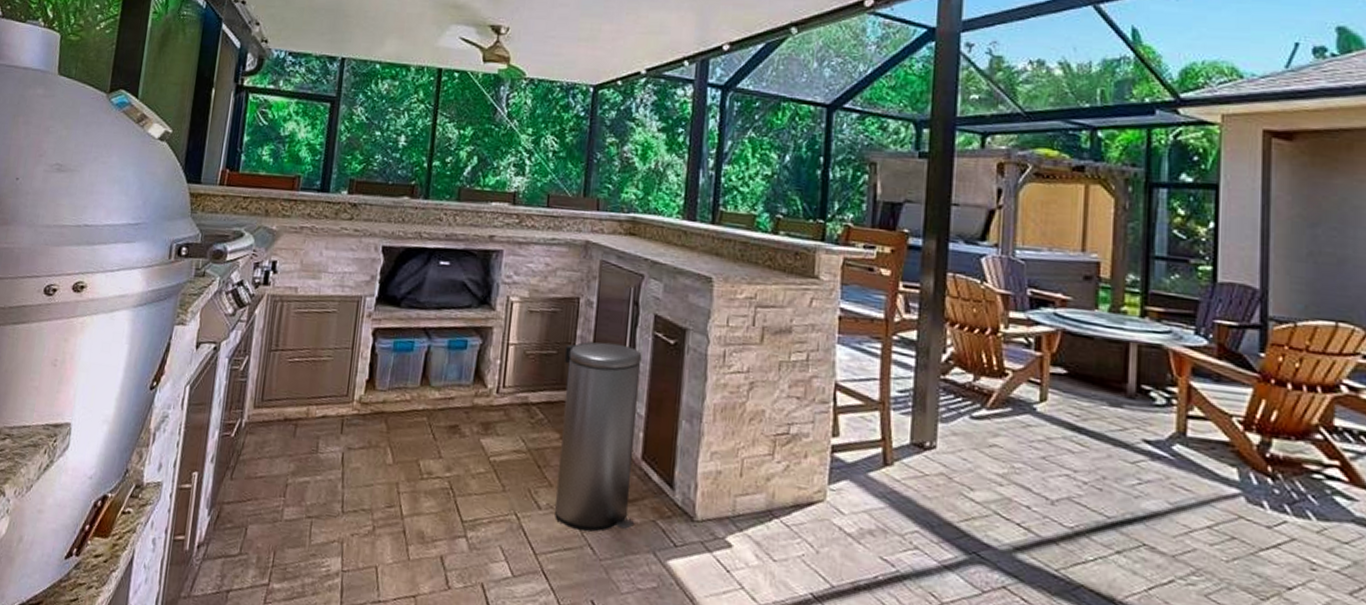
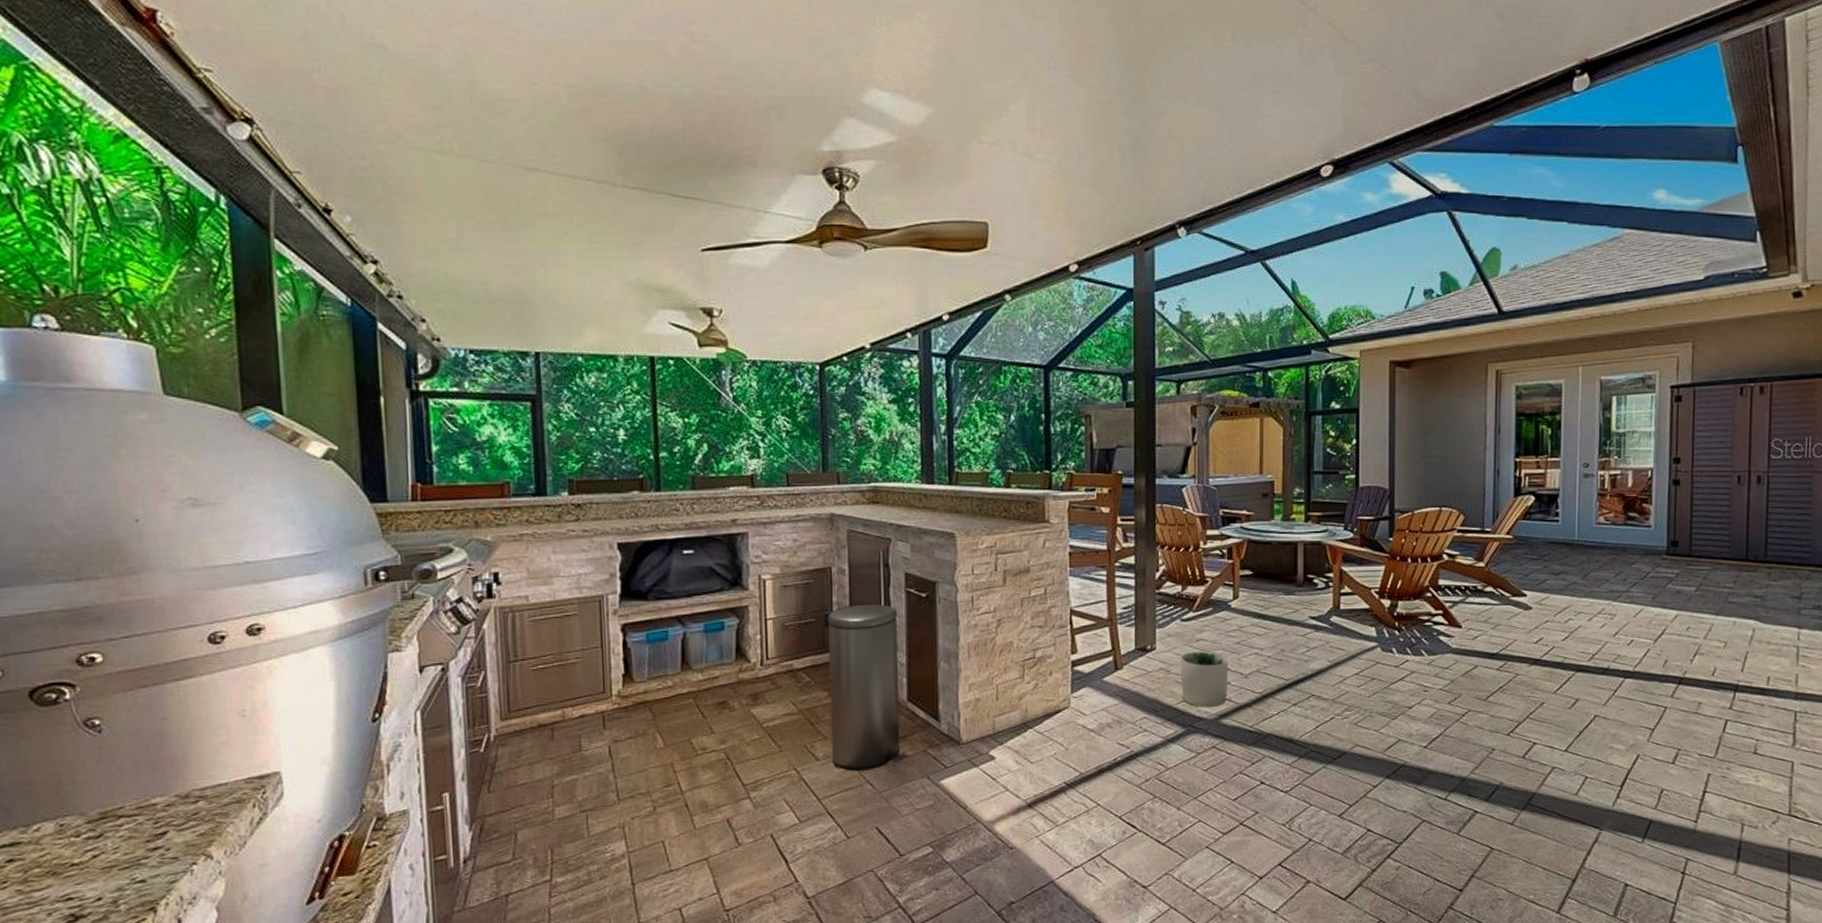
planter: none [965,458,1030,536] -> present [1181,651,1229,708]

